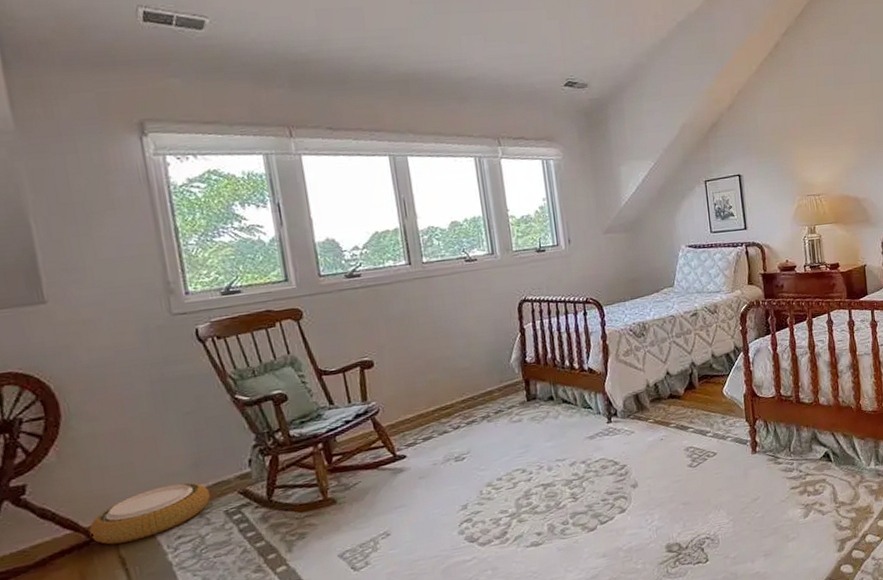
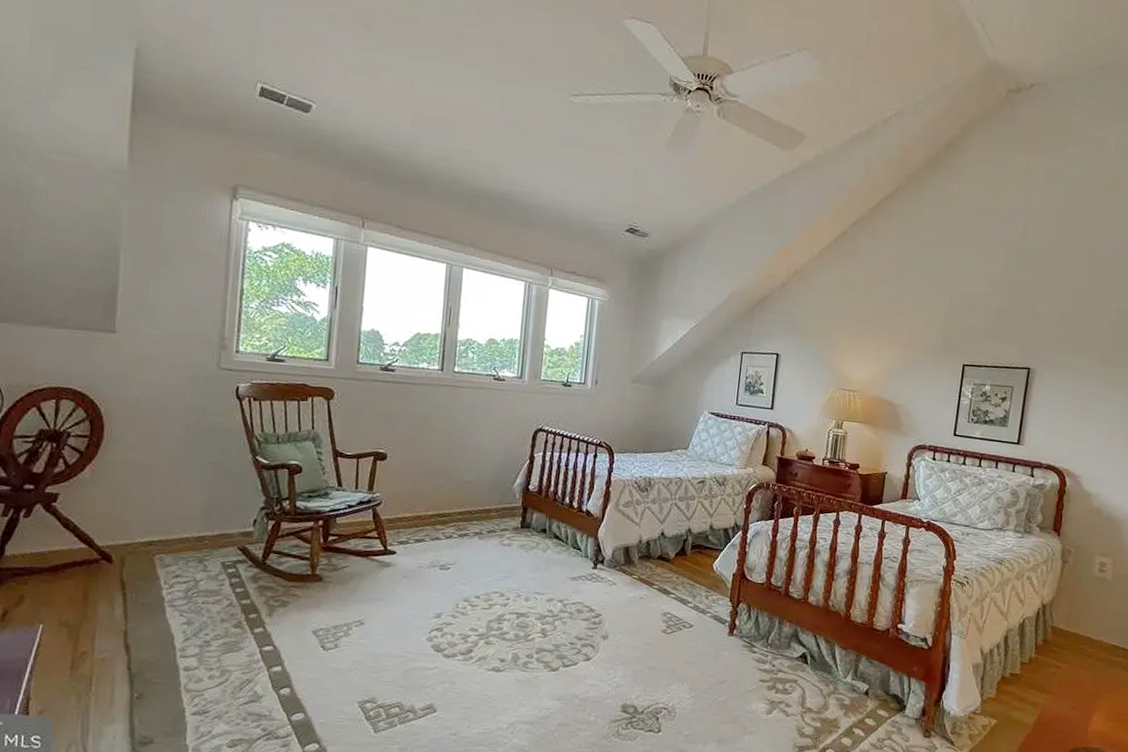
woven basket: present [89,482,210,545] -> none [101,525,213,569]

